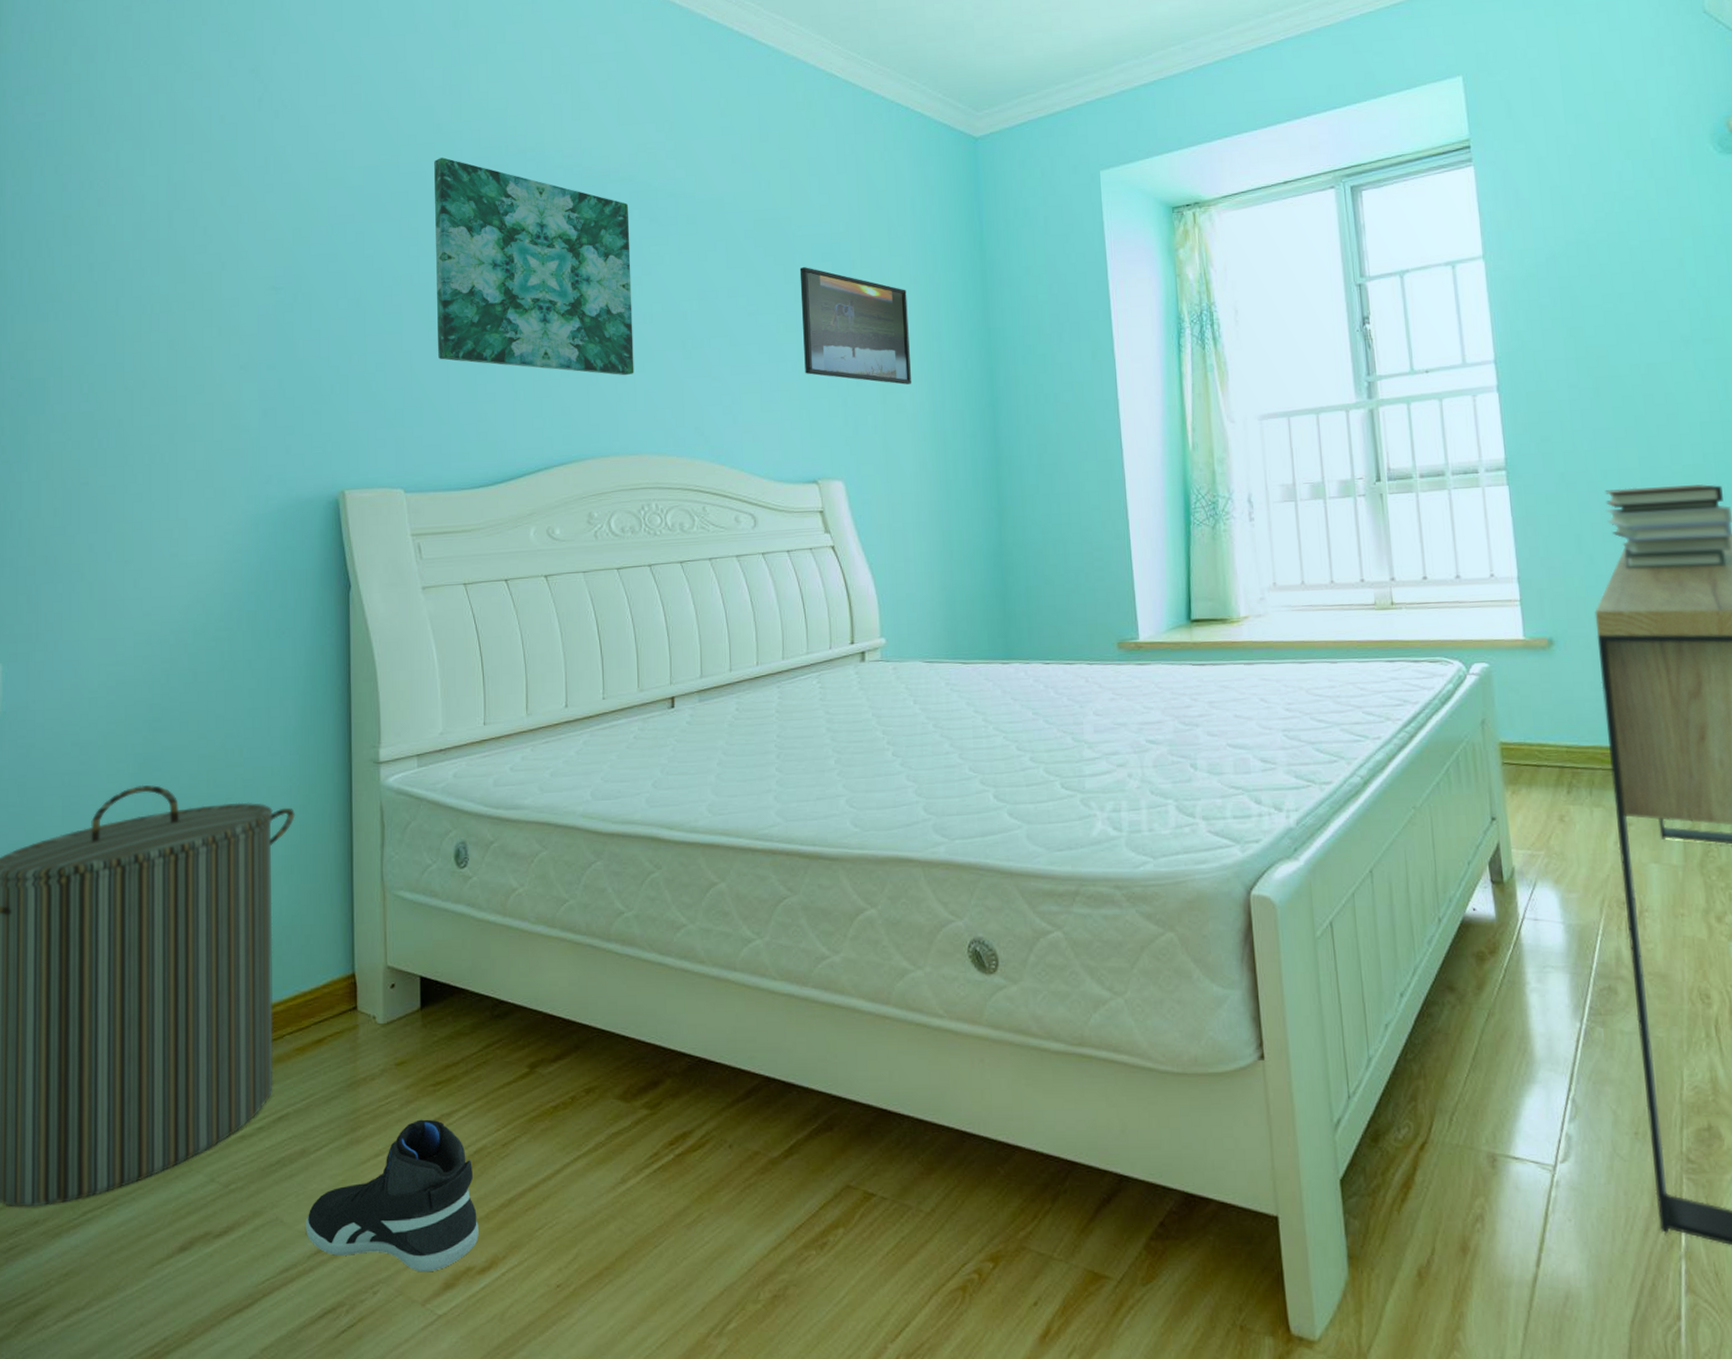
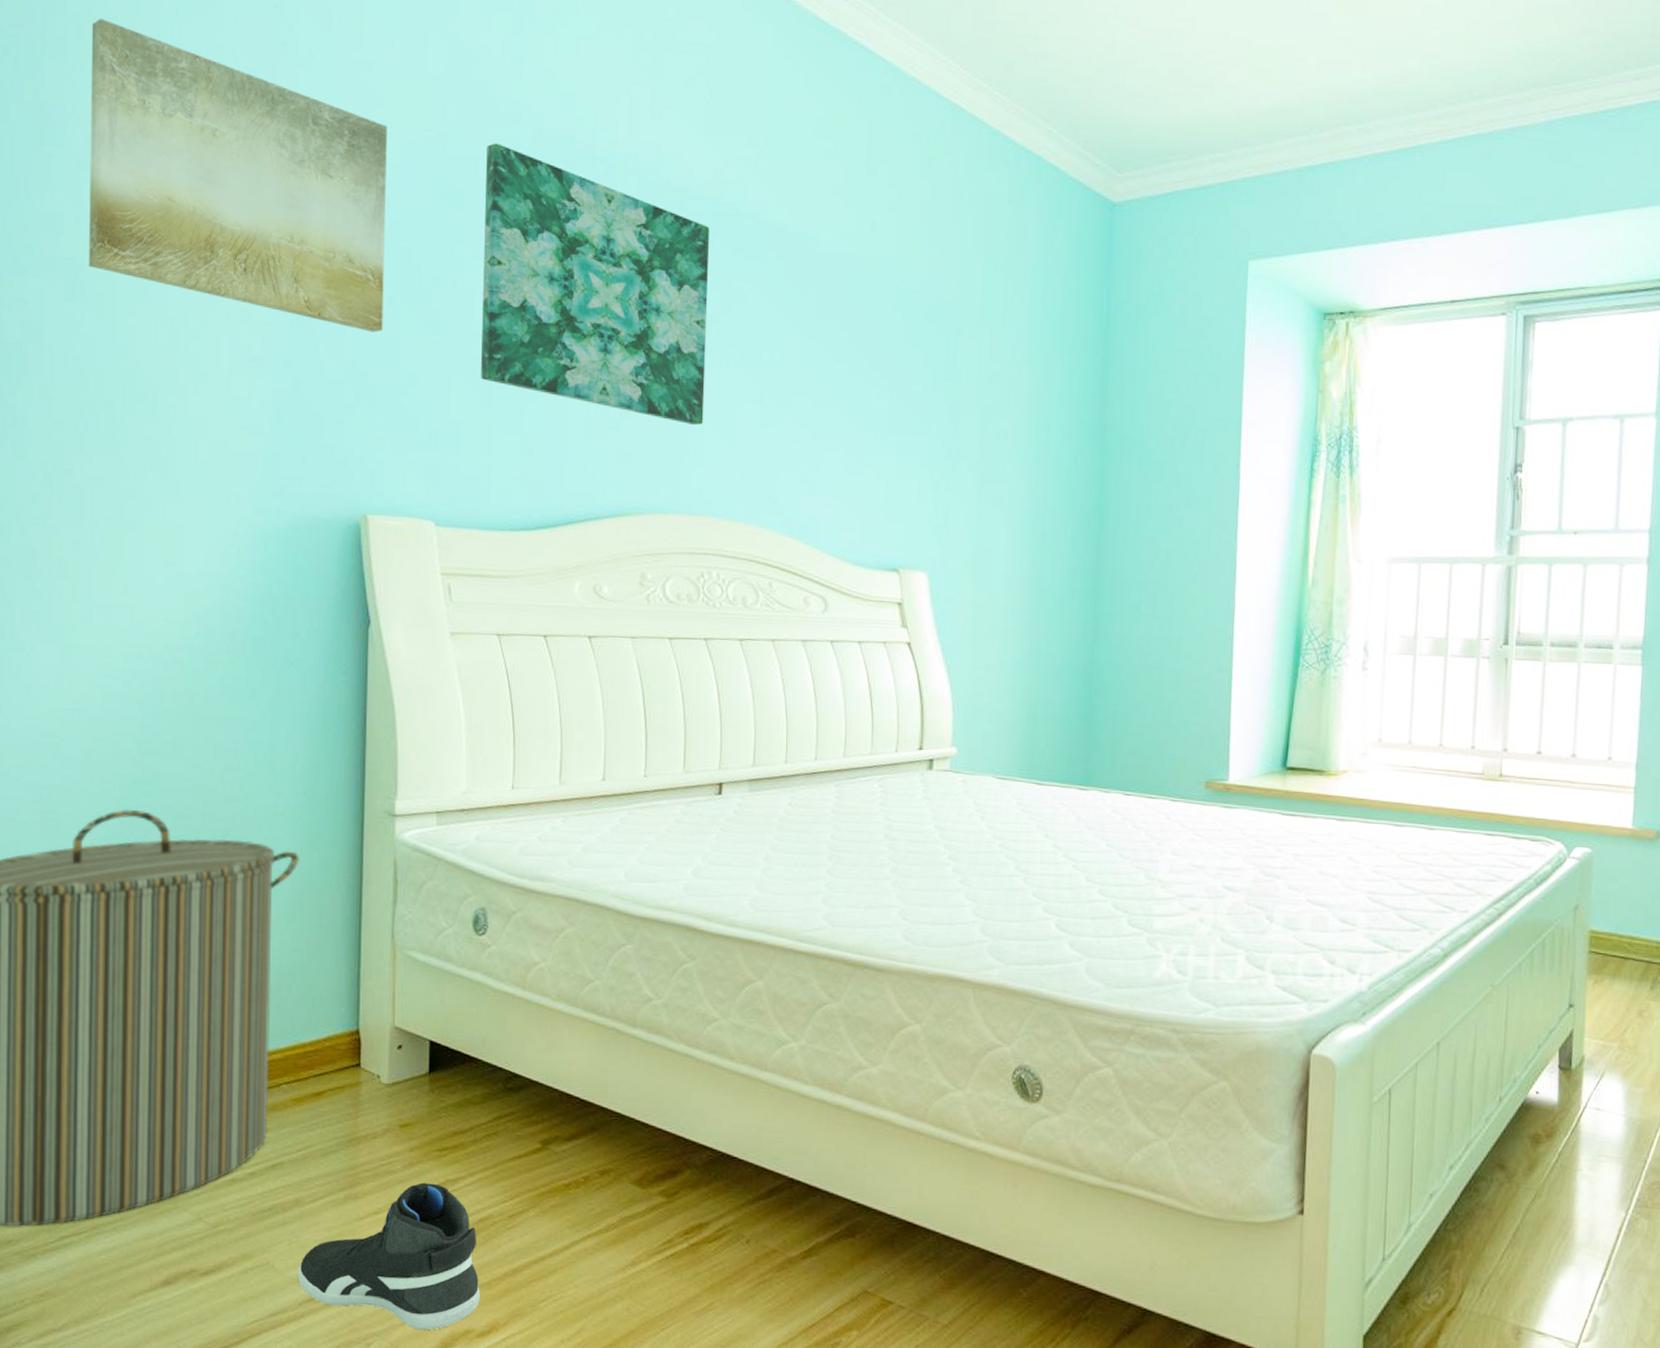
wall art: none [101,99,352,331] -> present [89,18,387,333]
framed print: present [799,267,911,385] -> none [895,327,1018,475]

